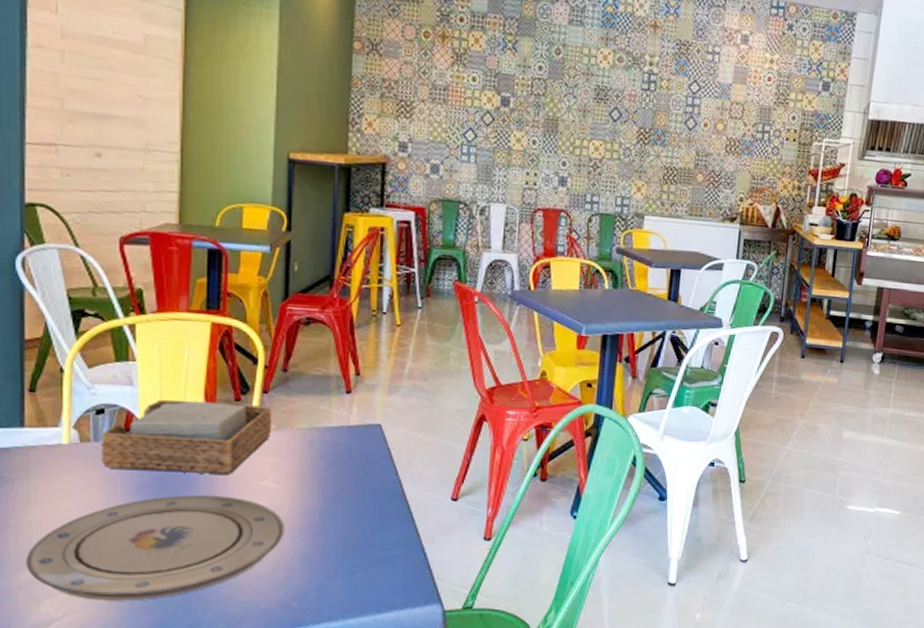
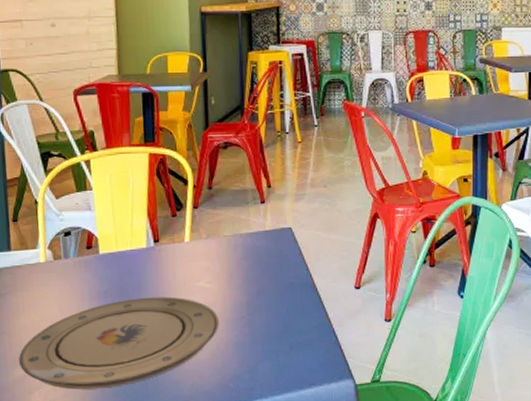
napkin holder: present [101,399,272,474] -> none [70,218,203,280]

